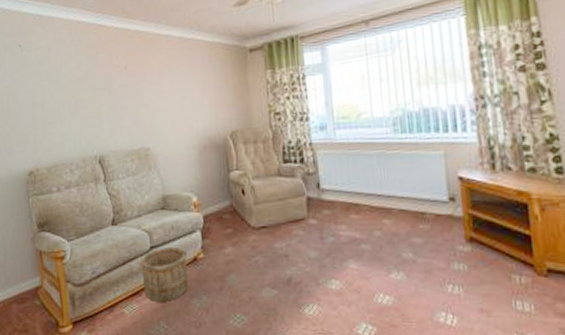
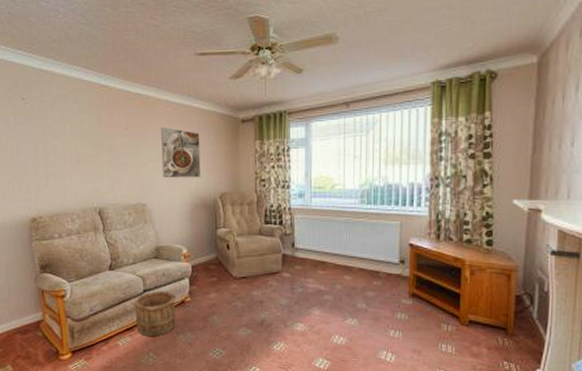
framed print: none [163,63,208,119] -> present [161,127,201,178]

